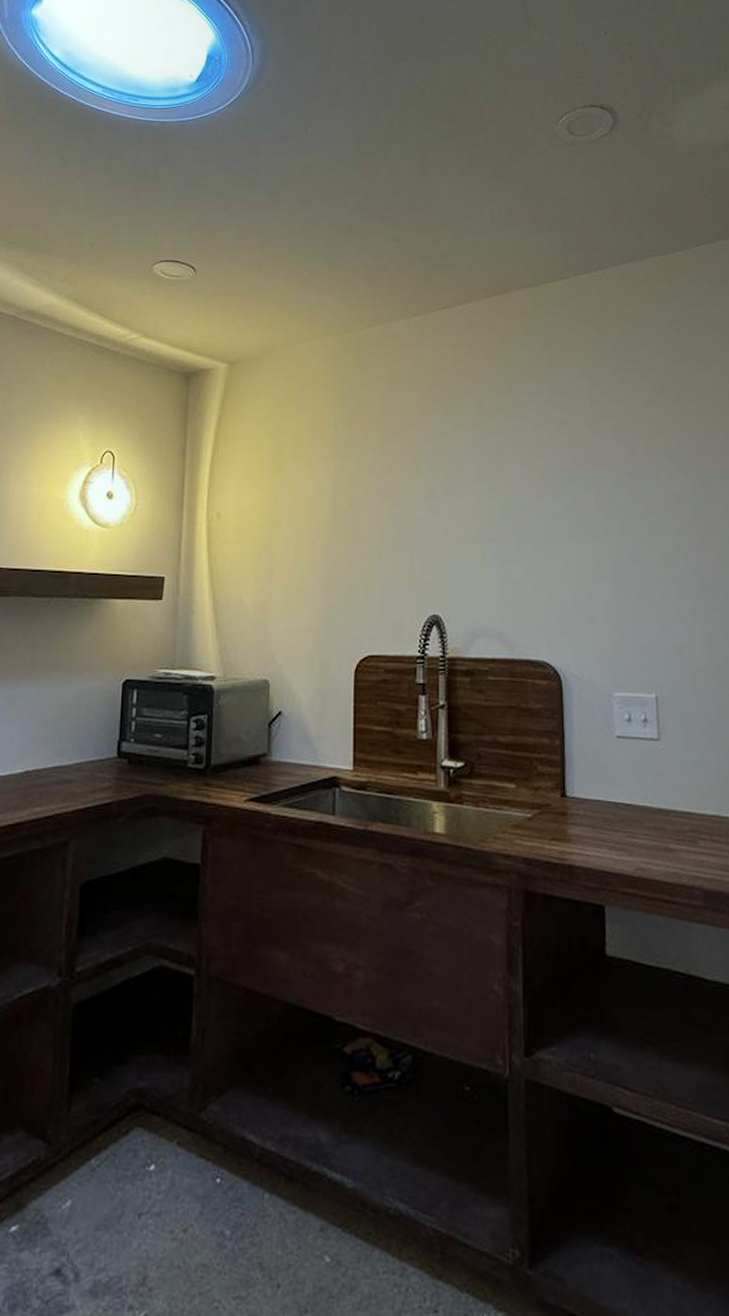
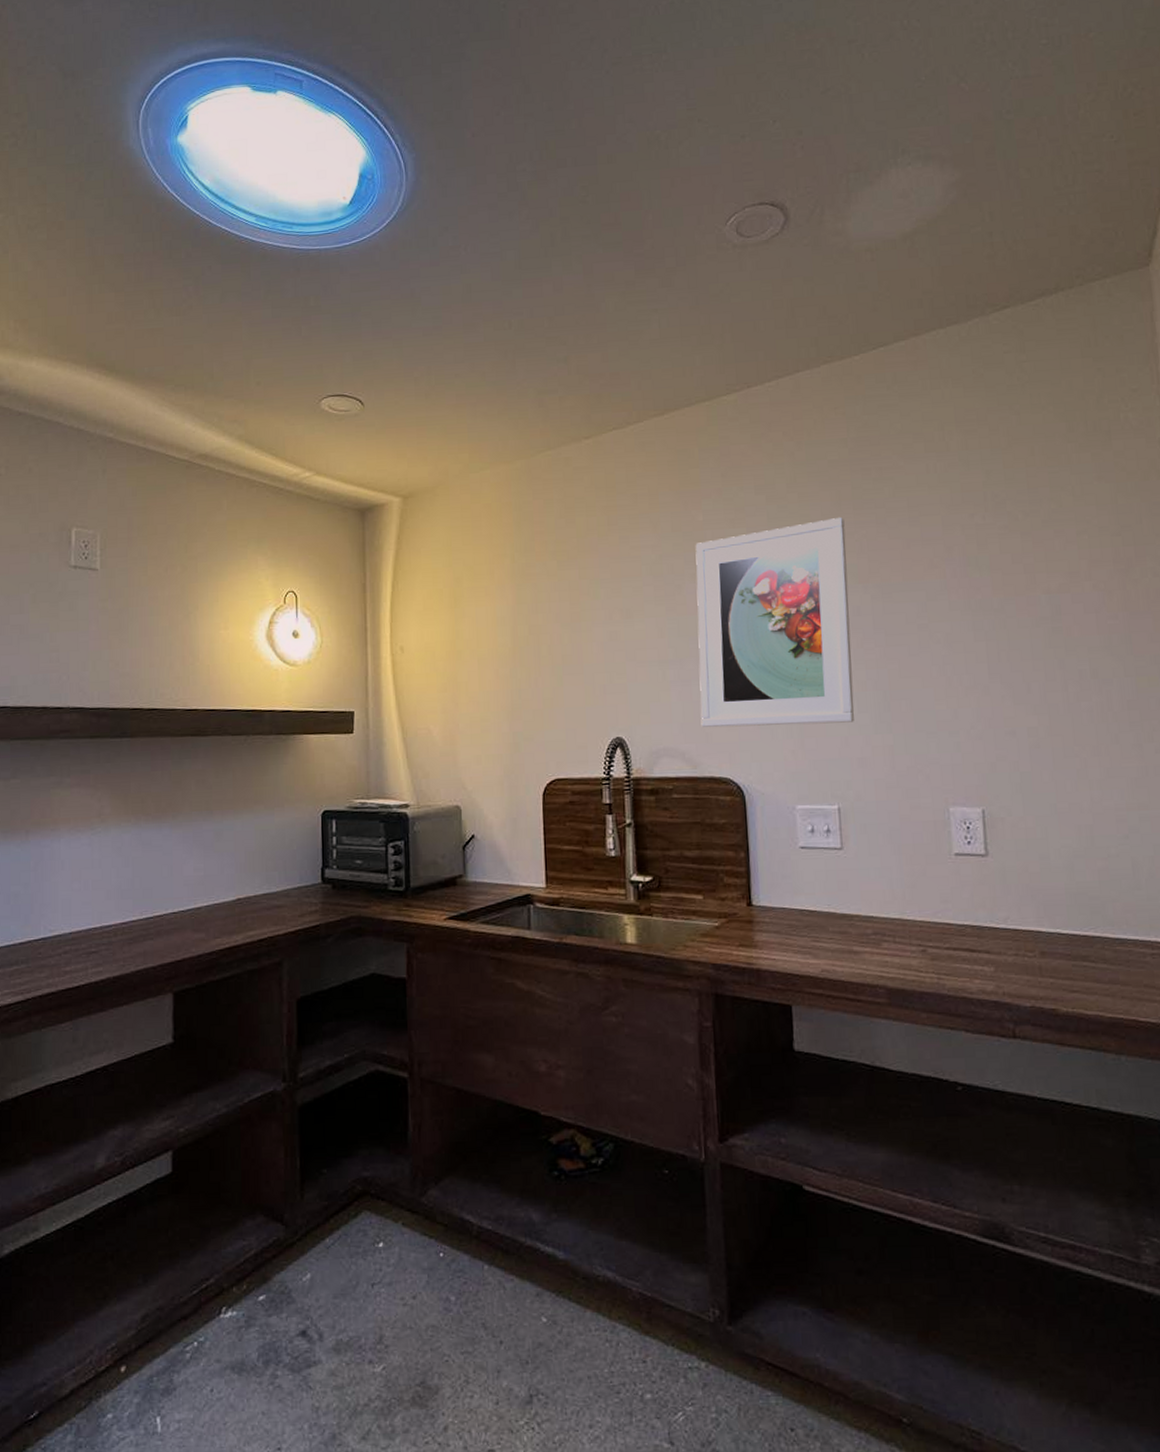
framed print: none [519,405,674,610] -> present [695,518,855,727]

